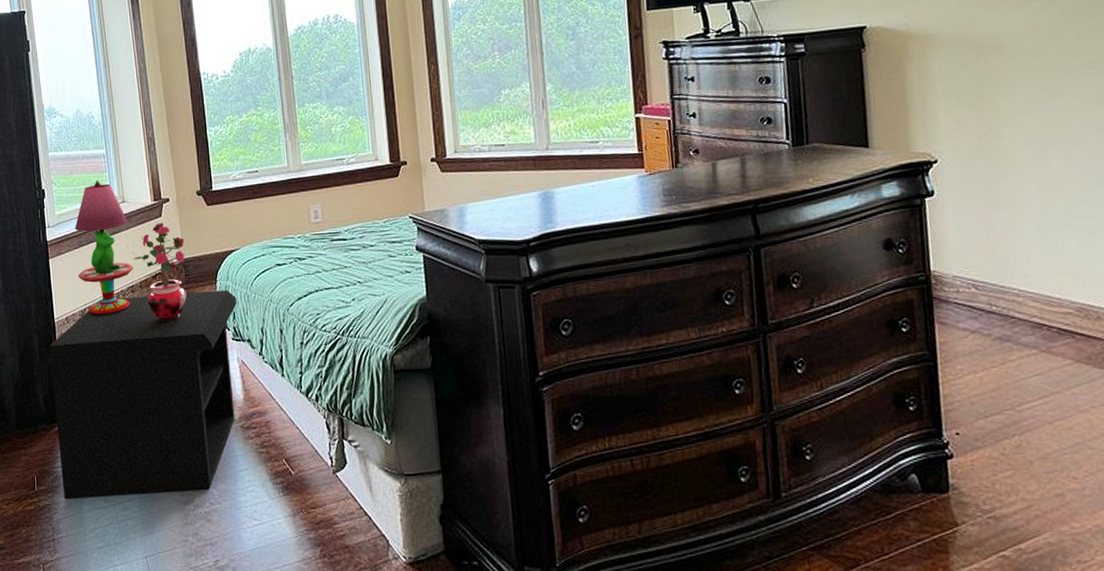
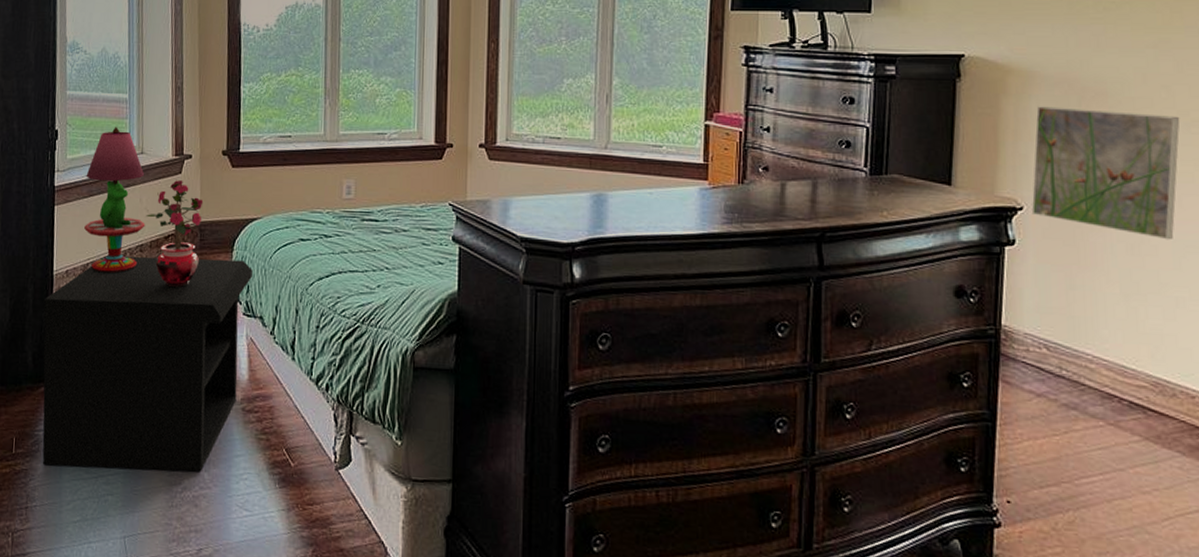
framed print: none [938,60,1080,176] -> present [1031,106,1180,240]

